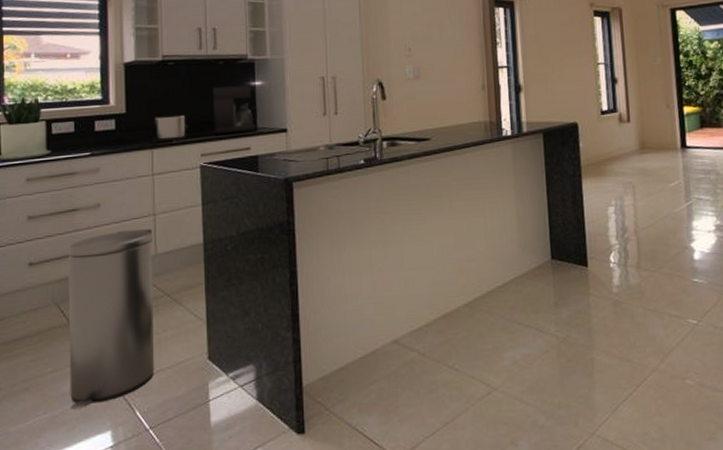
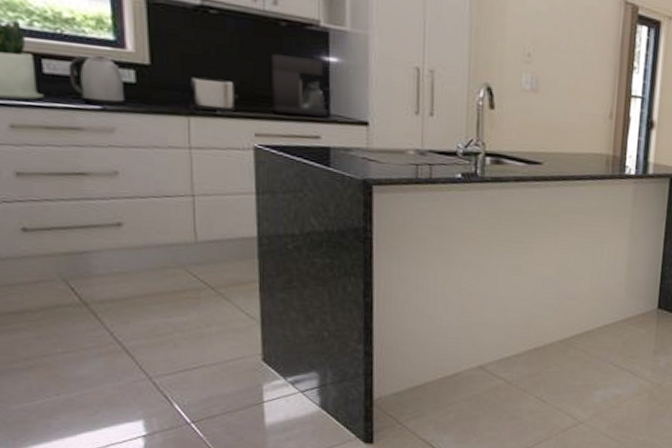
pedal bin: present [67,229,155,410] -> none [75,208,197,395]
kettle: none [69,113,108,152] -> present [68,55,126,106]

